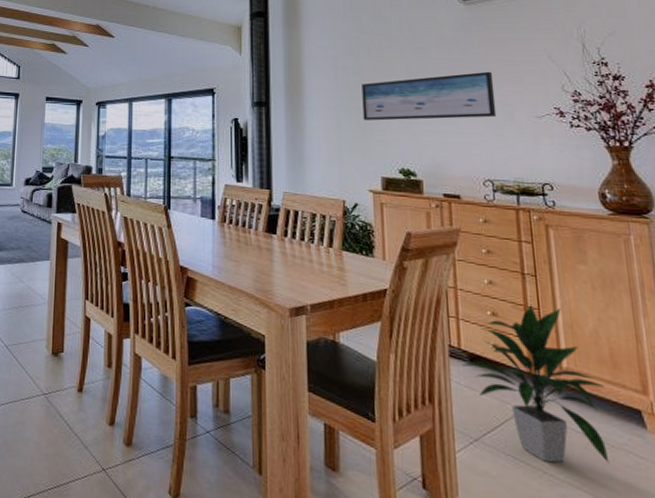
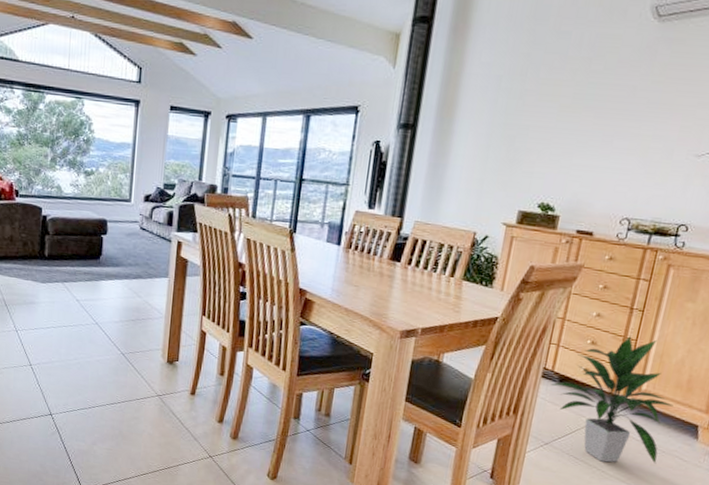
wall art: present [362,71,497,121] -> none [514,102,665,154]

